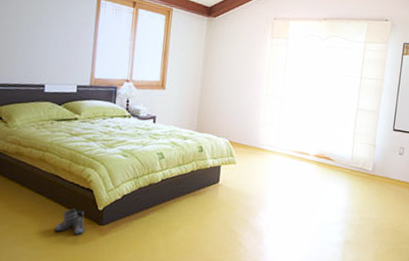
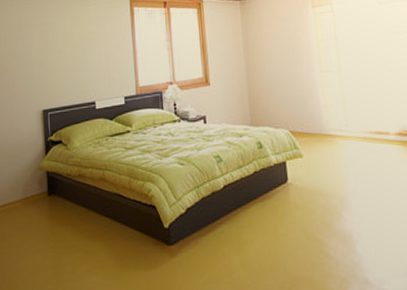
boots: present [54,209,89,236] -> none [124,229,158,260]

